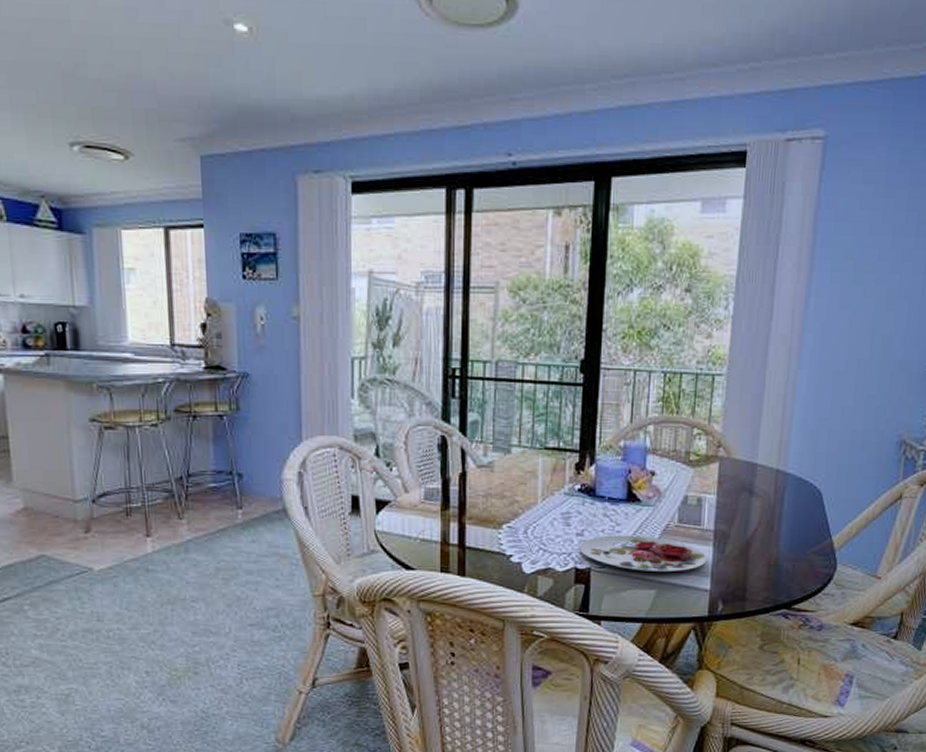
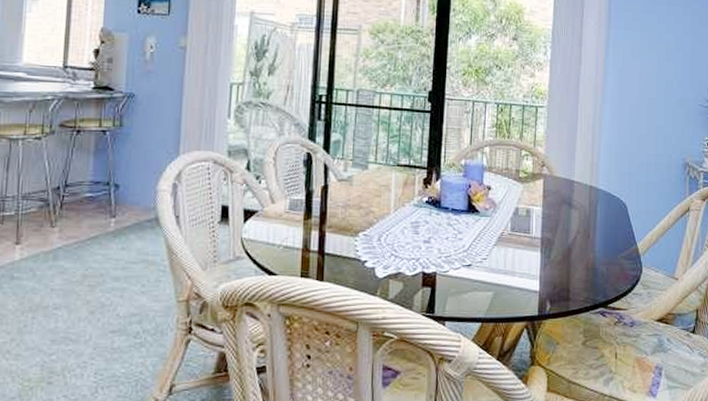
plate: present [579,535,707,571] -> none [426,242,536,275]

